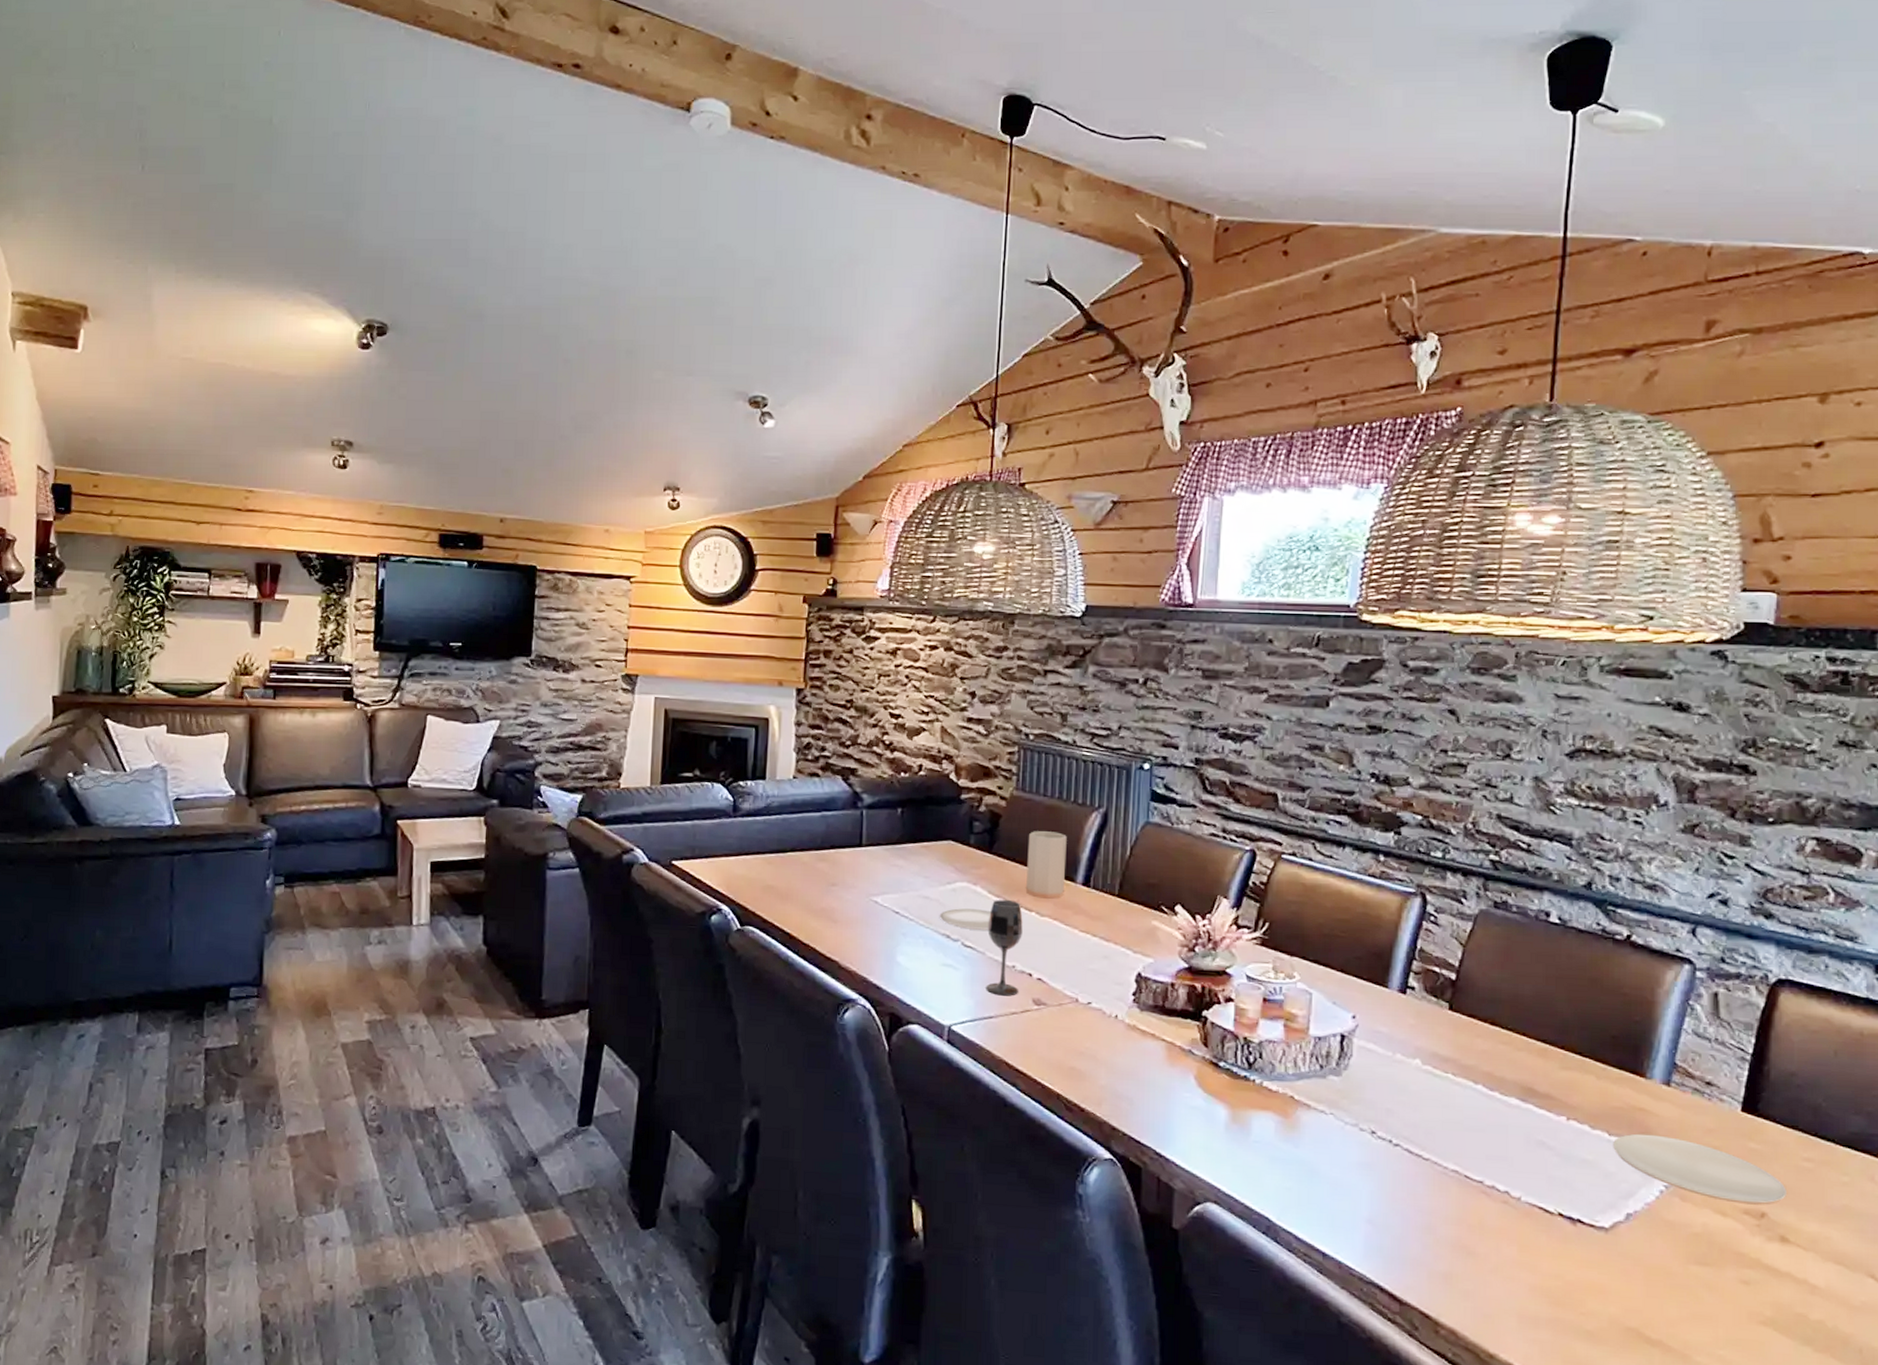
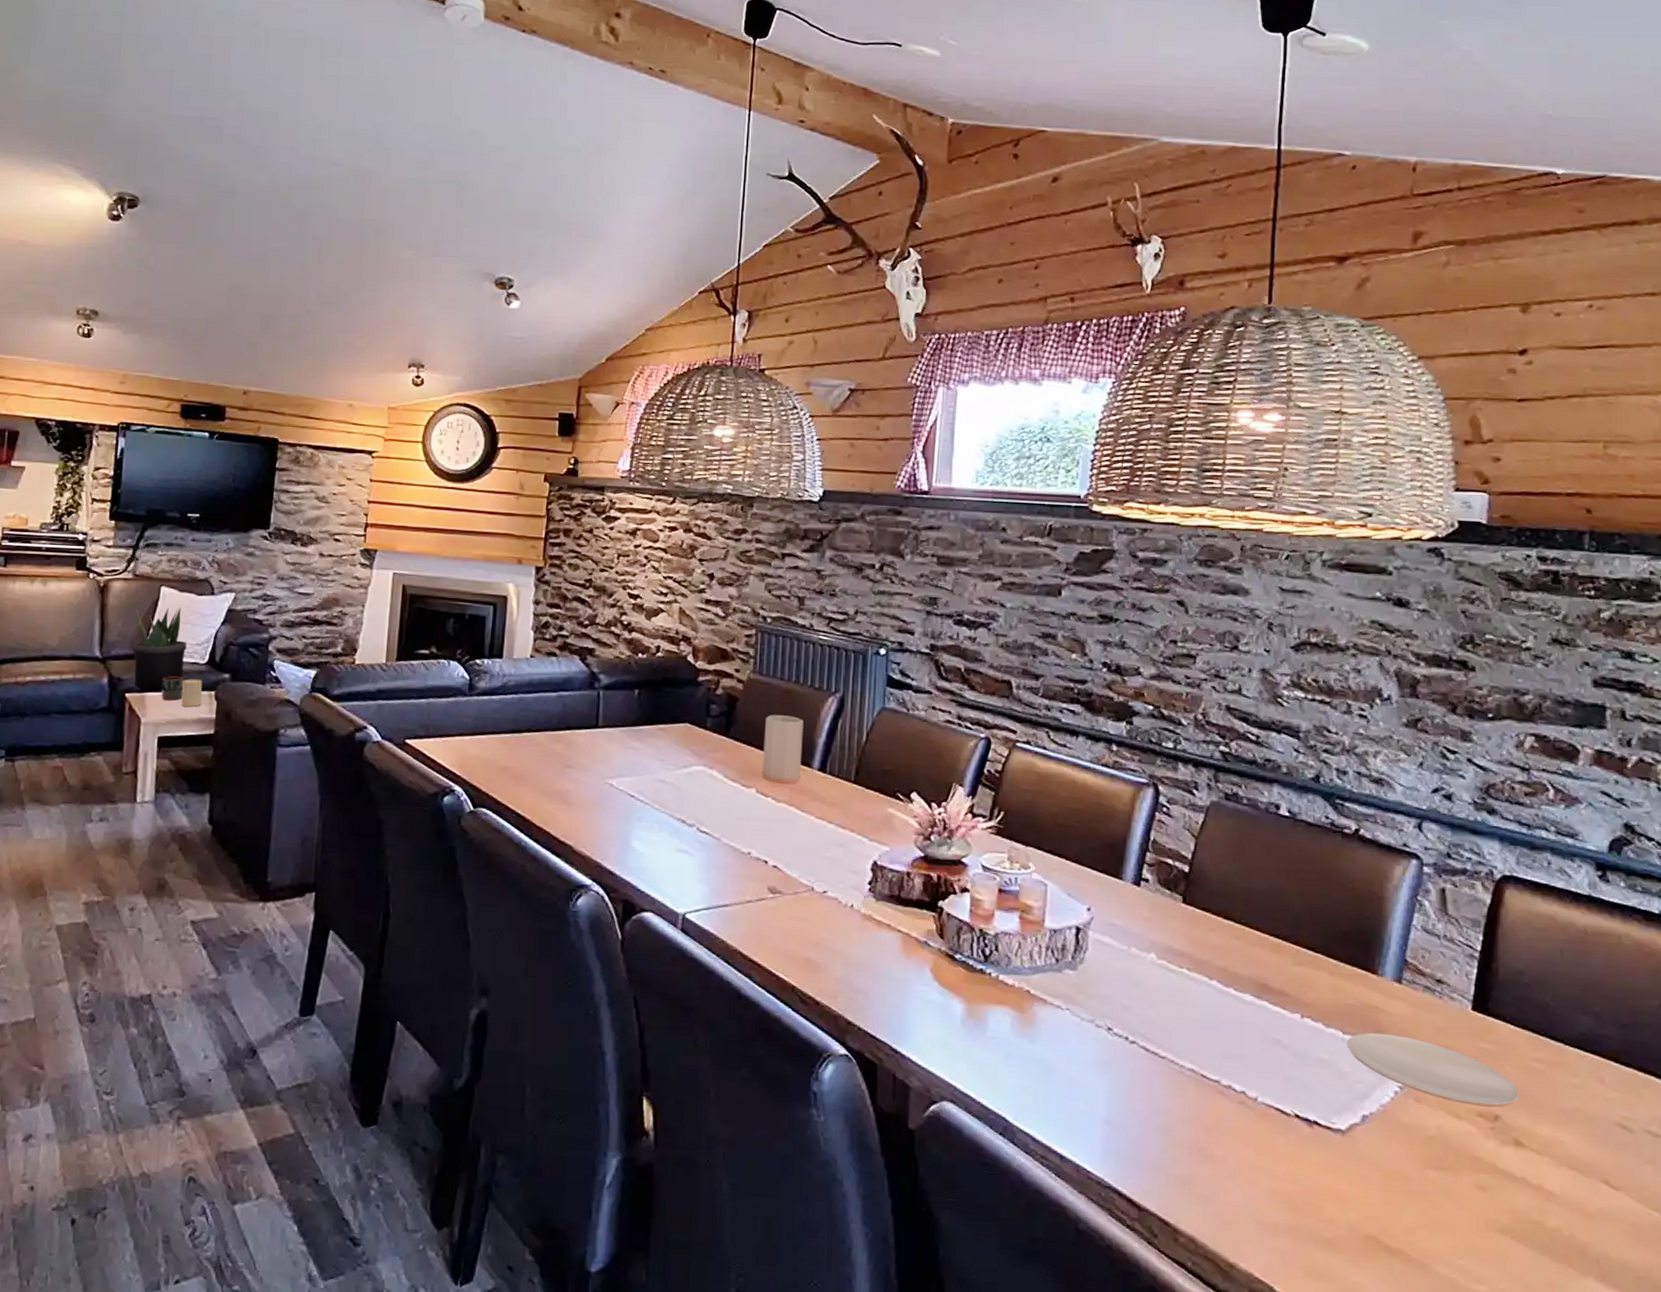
planter: none [402,735,455,817] -> present [132,606,187,691]
mug: none [432,803,453,828] -> present [161,676,184,702]
candle: none [451,805,472,833] -> present [181,679,203,708]
plate: present [940,908,992,930] -> none [676,792,728,816]
wine glass: present [986,899,1023,996] -> none [721,784,759,884]

